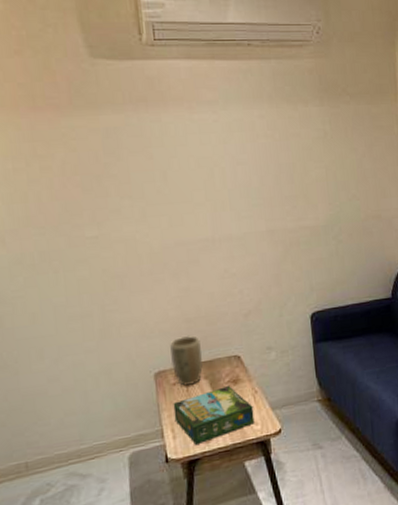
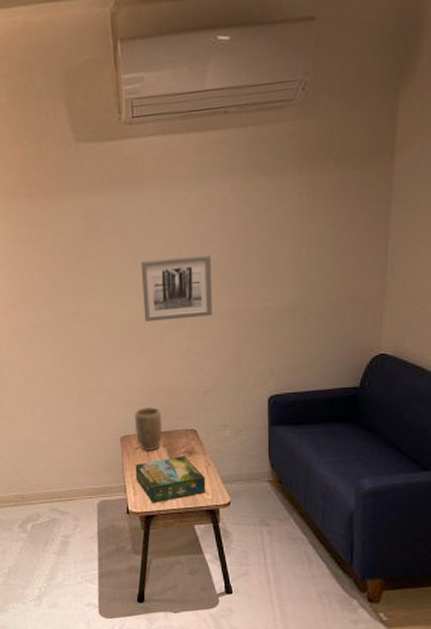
wall art: none [169,175,249,244] -> present [140,254,213,322]

